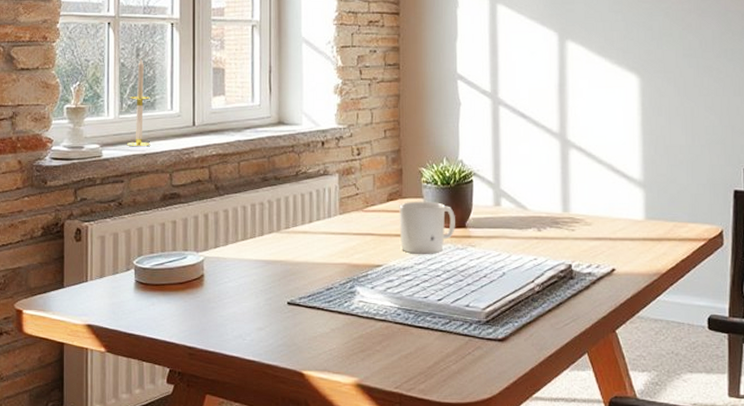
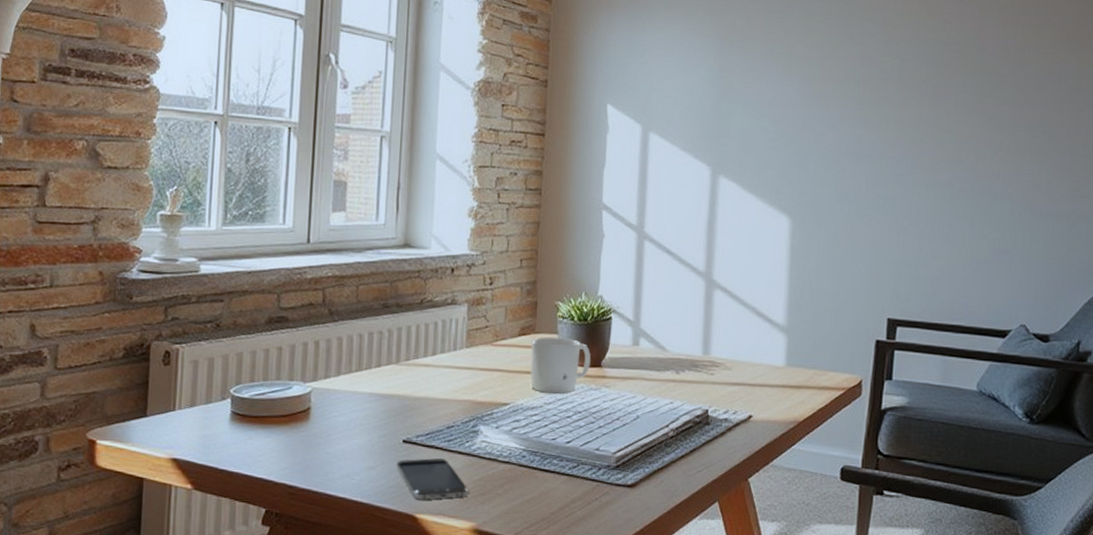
candle: present [127,59,151,146] -> none [230,165,260,263]
smartphone: none [283,317,350,357] -> present [396,457,469,500]

